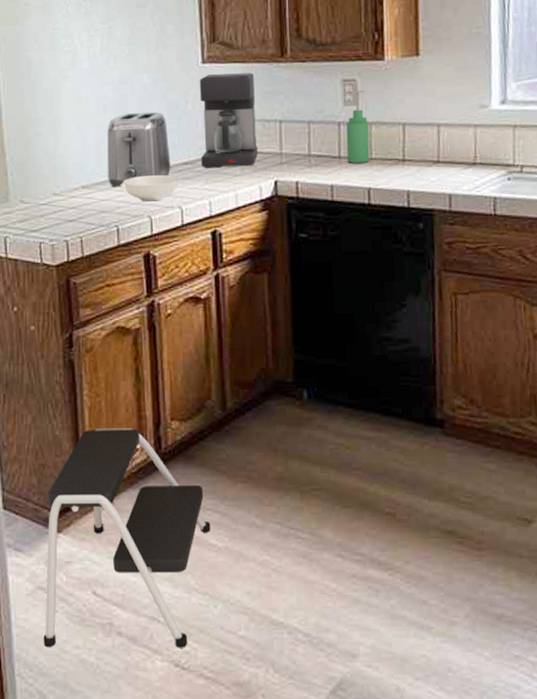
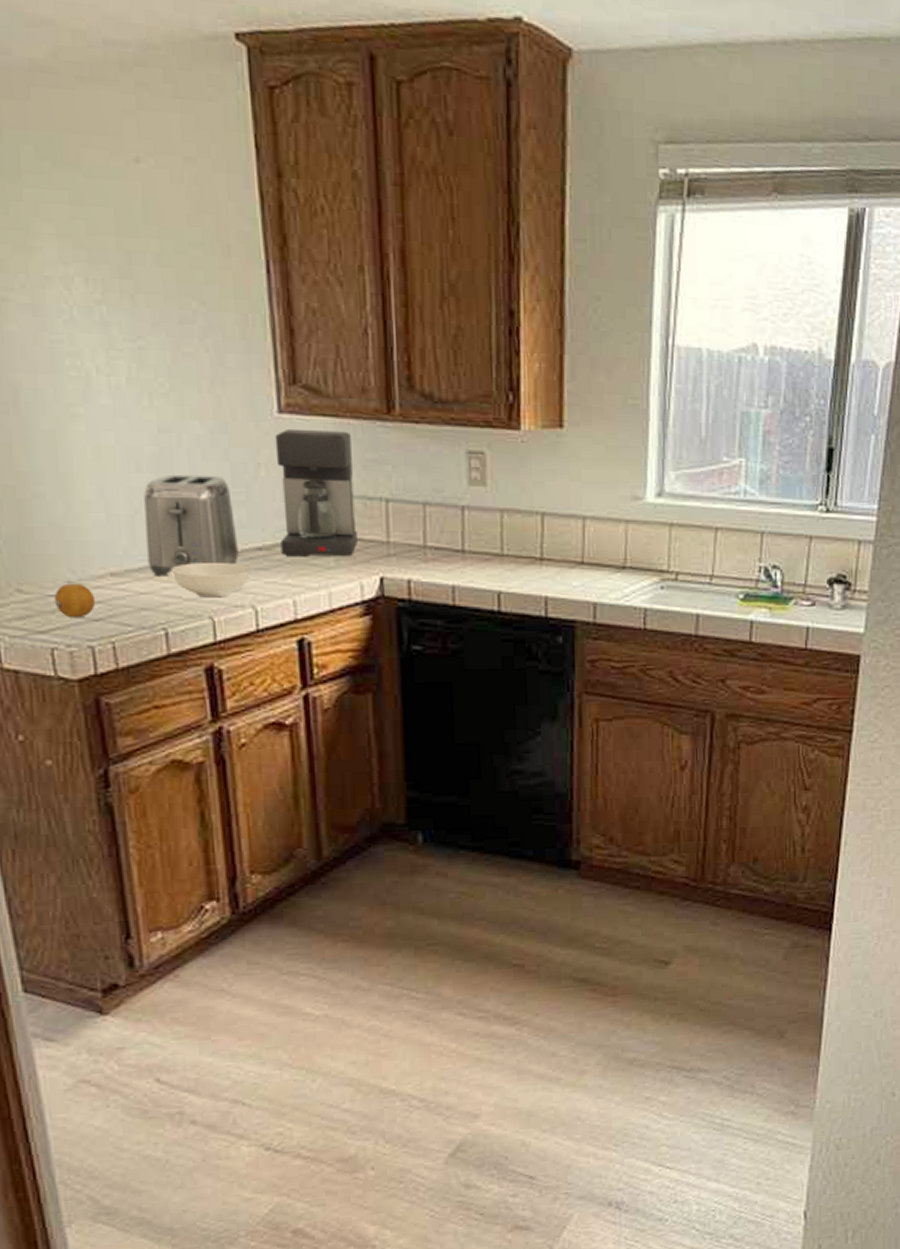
step stool: present [43,428,211,648] -> none [86,885,306,1148]
fruit: none [44,194,71,220] -> present [54,583,96,618]
soap dispenser: present [346,90,370,164] -> none [471,466,501,561]

